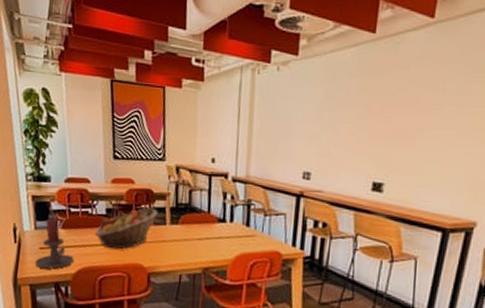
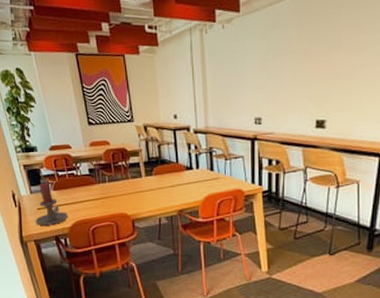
fruit basket: present [94,207,158,249] -> none [82,164,134,203]

